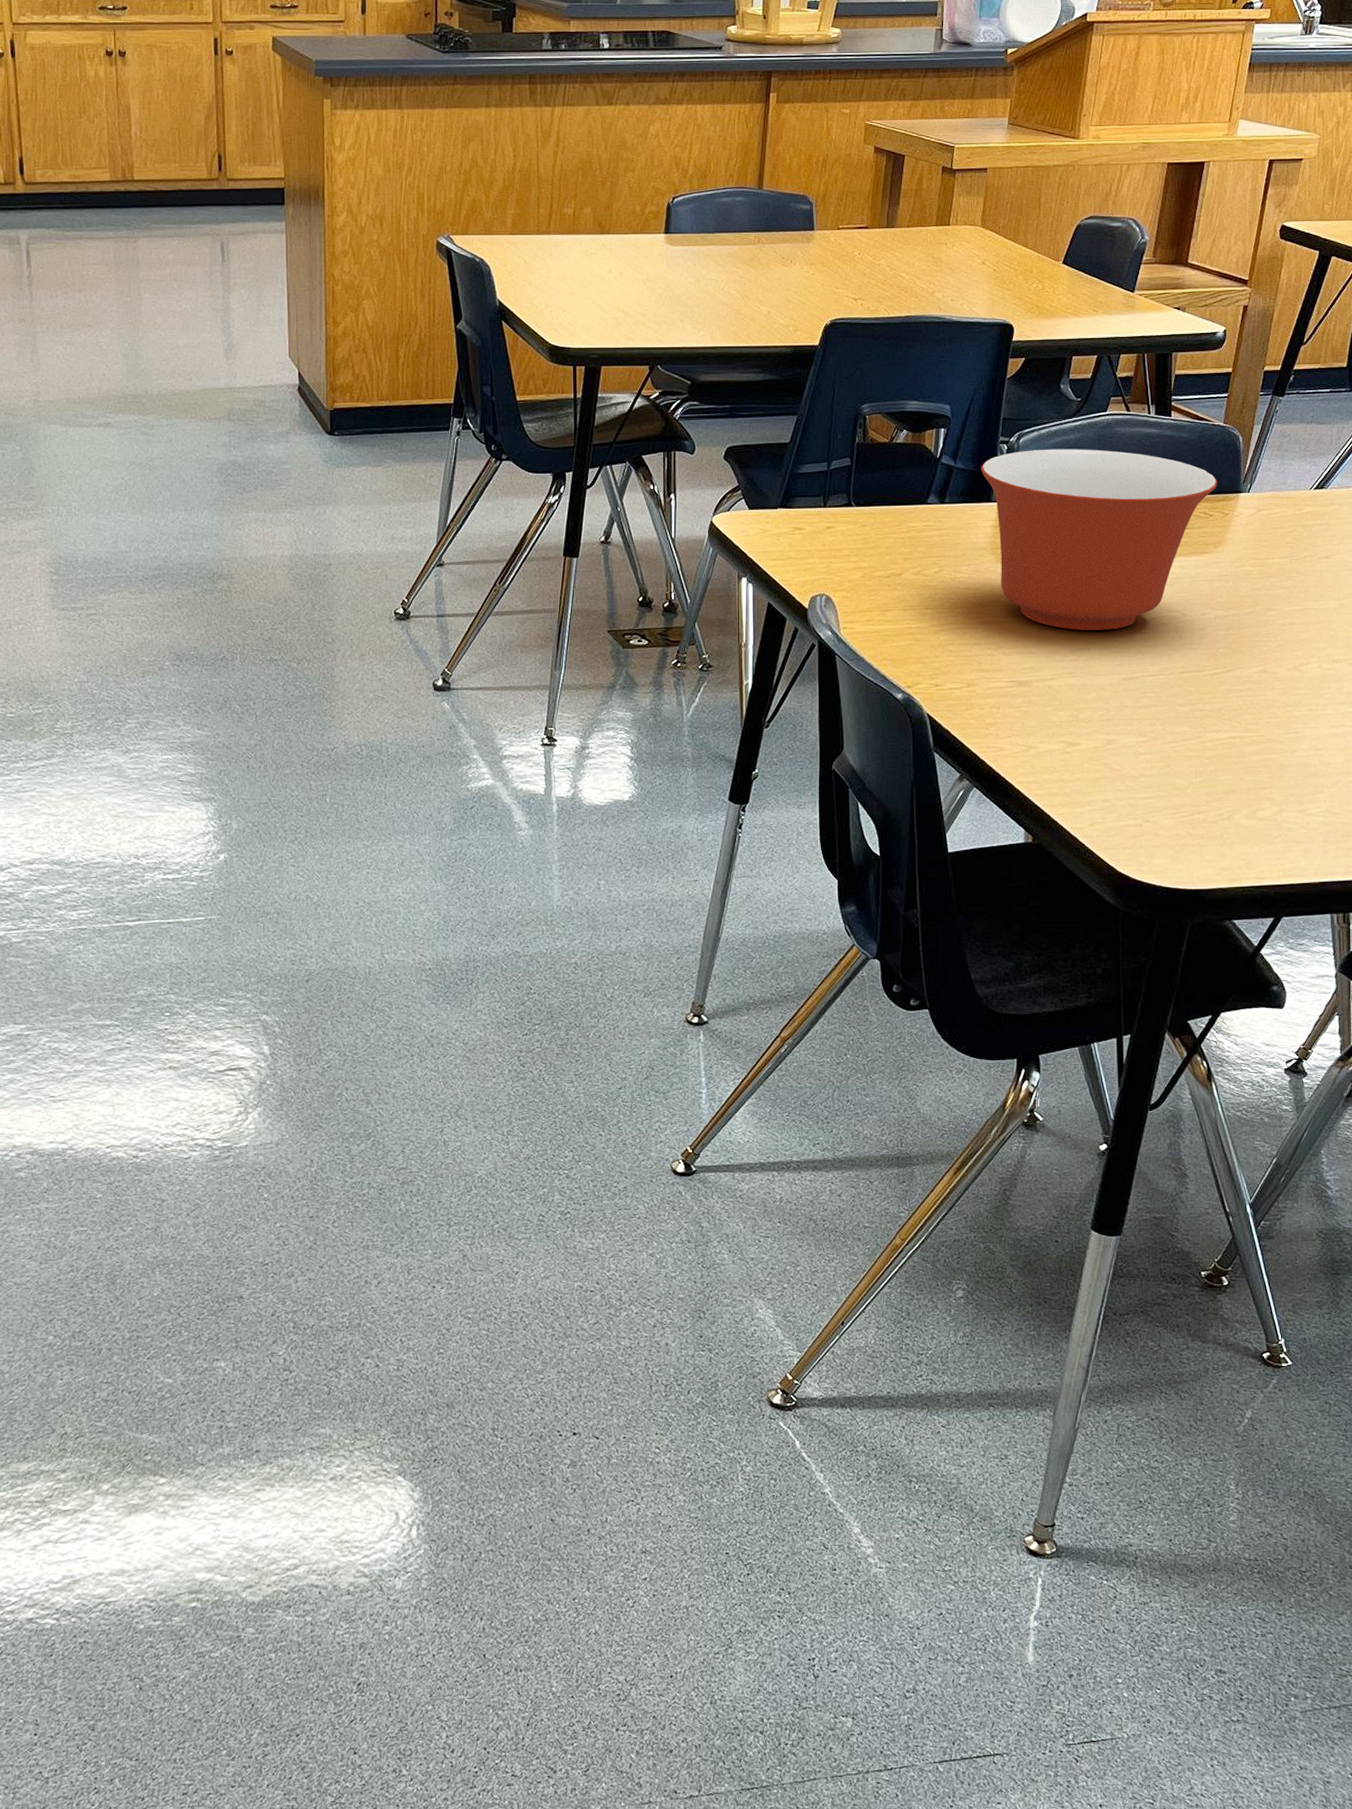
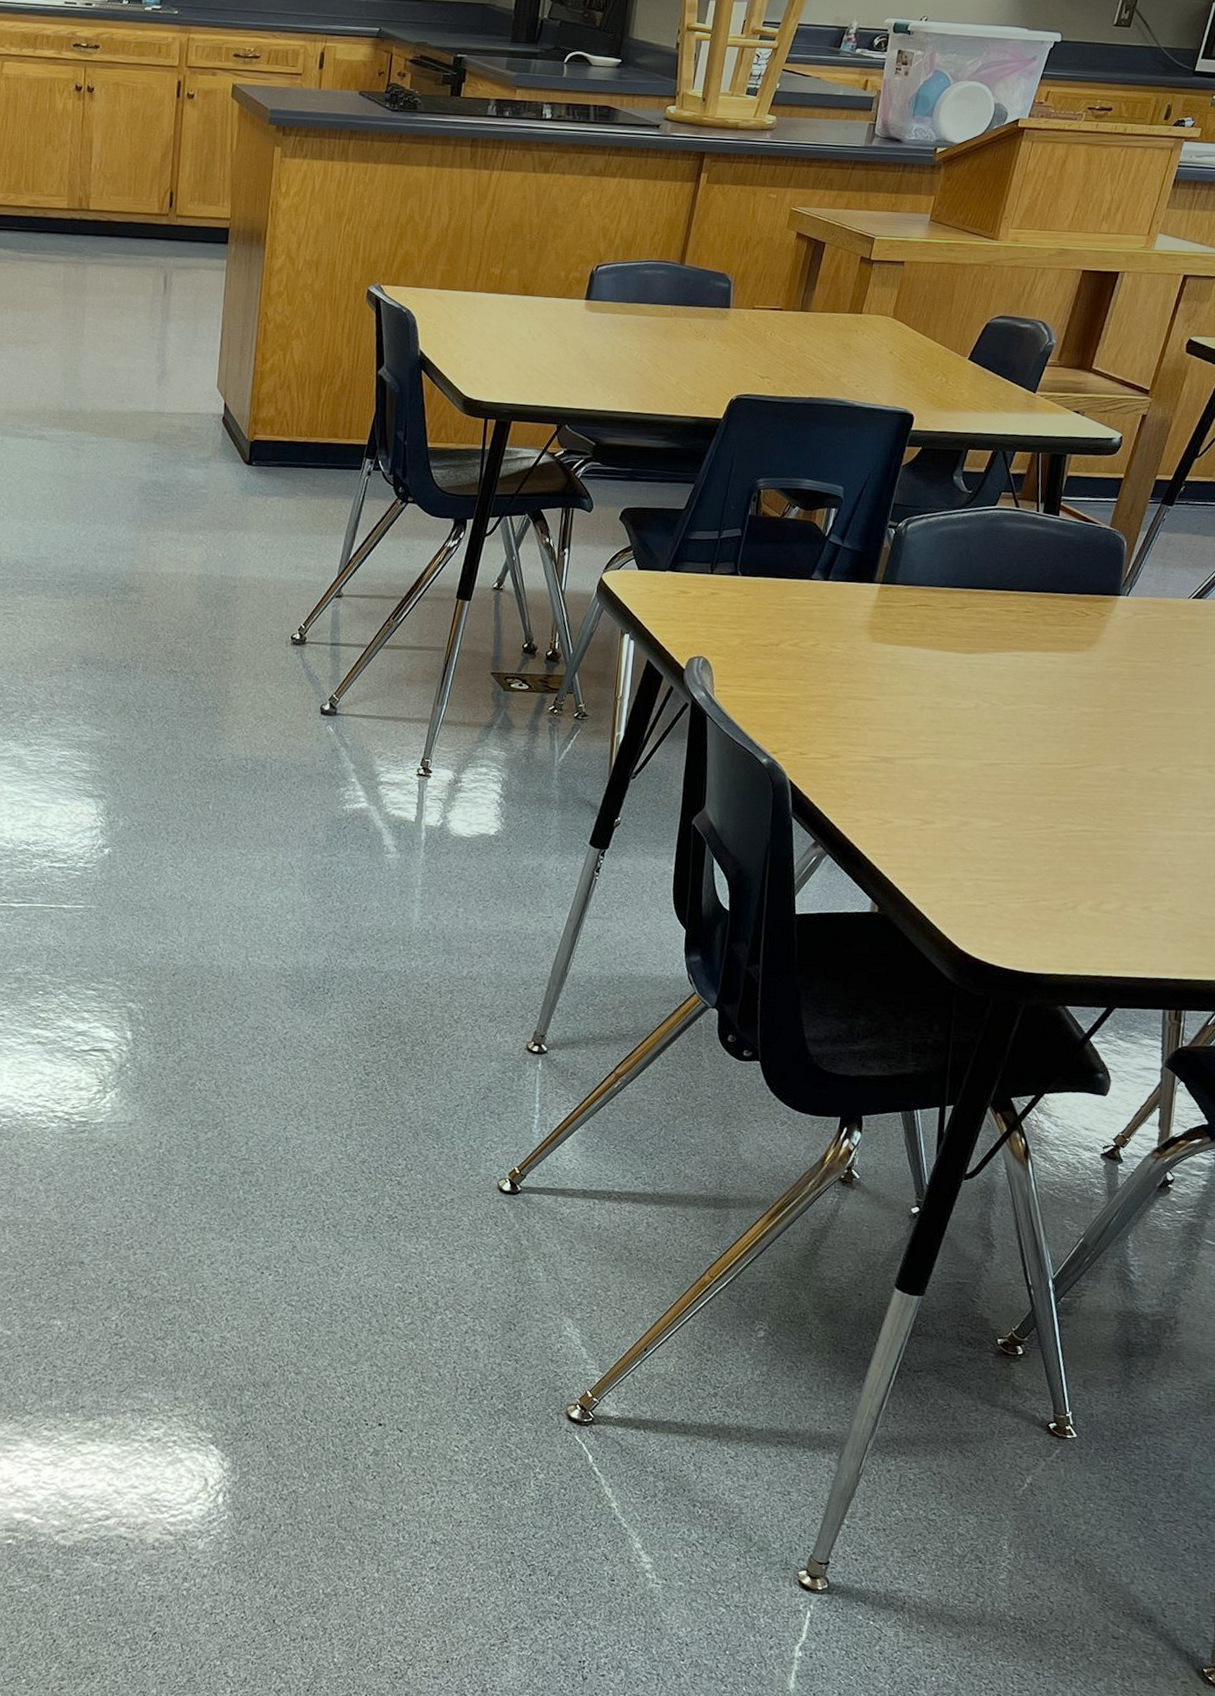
mixing bowl: present [981,449,1218,630] -> none [867,536,1098,716]

